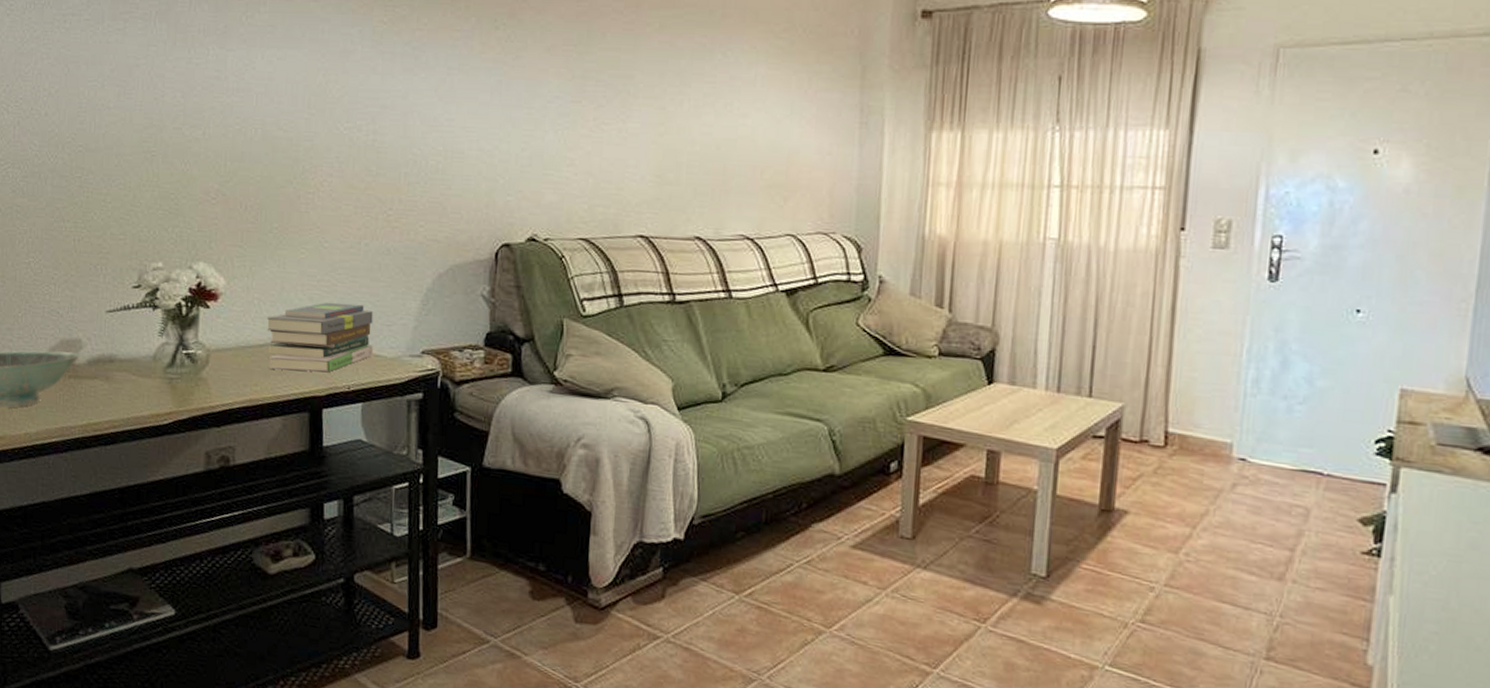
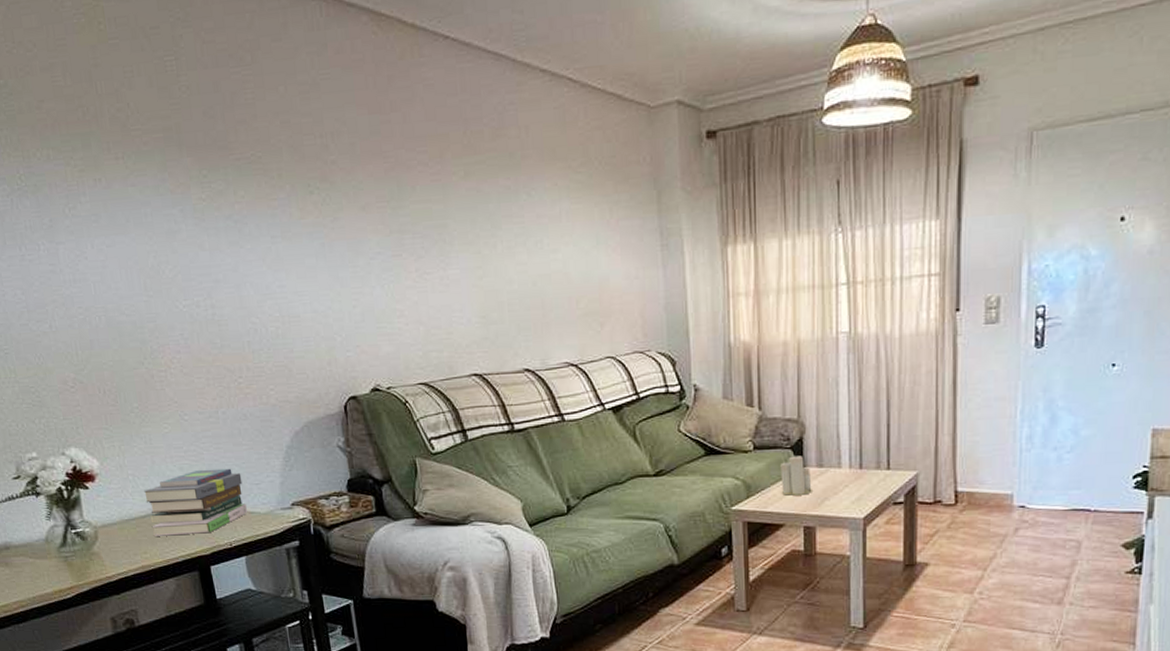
candle: none [966,365,1002,414] -> present [780,453,814,496]

